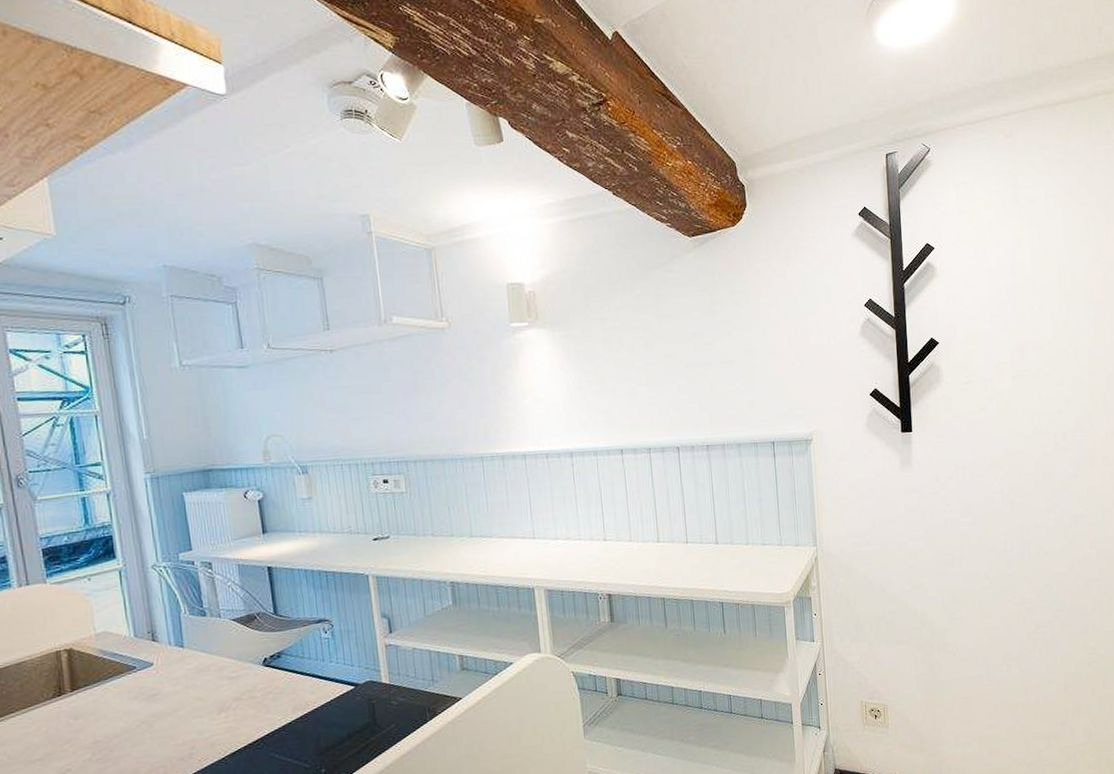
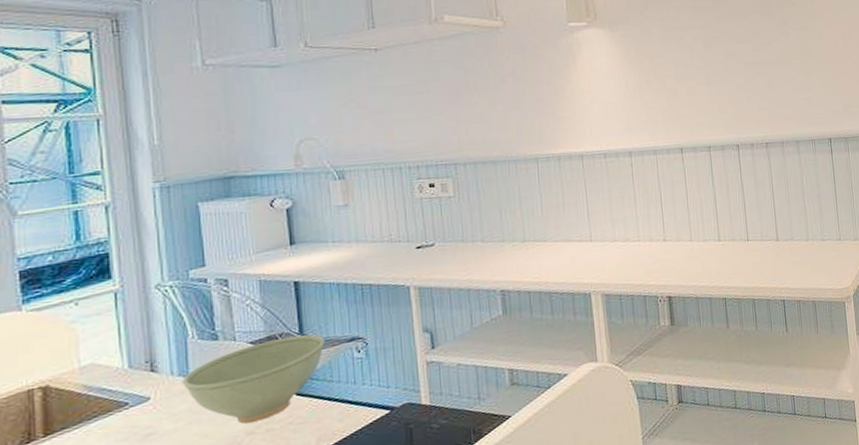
bowl: none [178,615,296,690] -> present [181,334,325,424]

